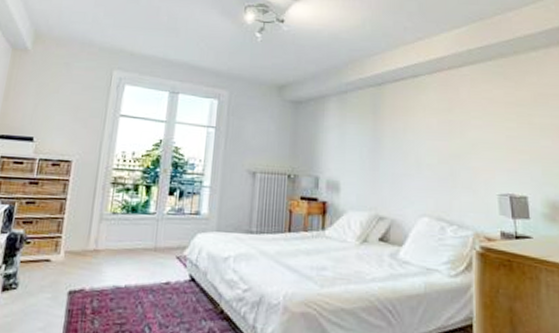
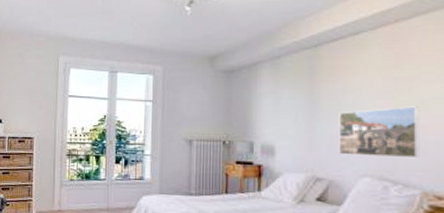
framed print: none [400,148,471,200] -> present [338,106,420,159]

